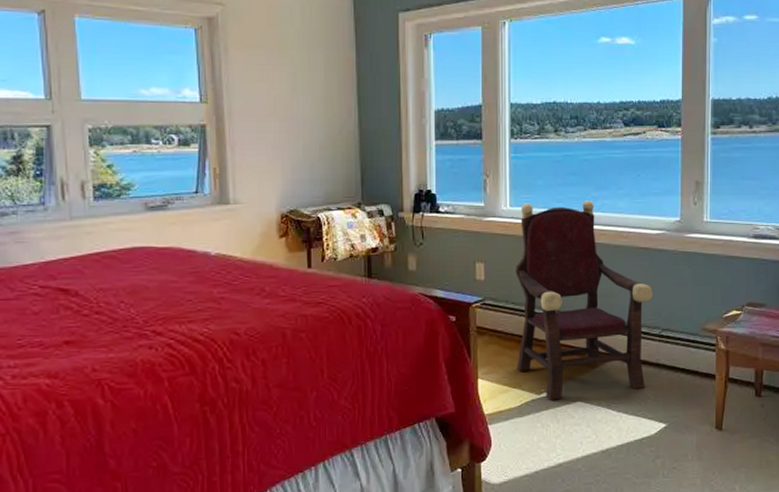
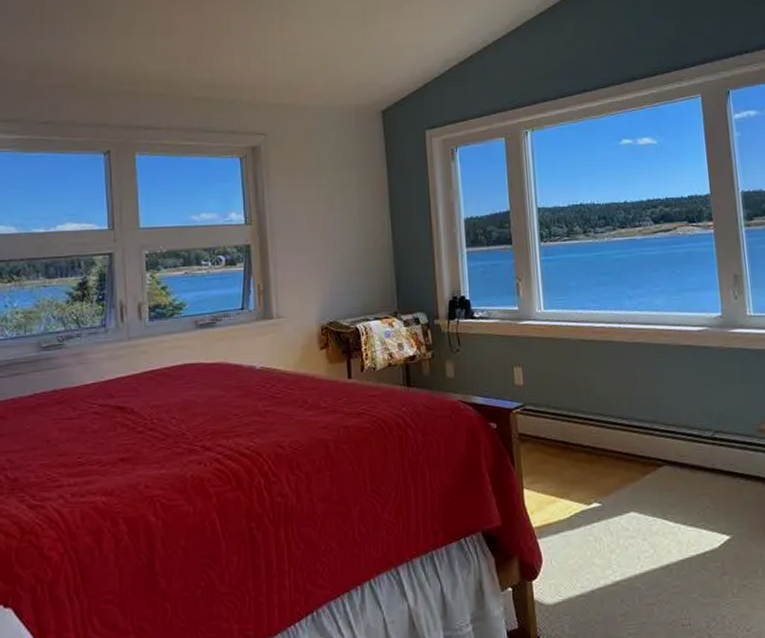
armchair: present [515,201,654,400] -> none [554,299,702,511]

